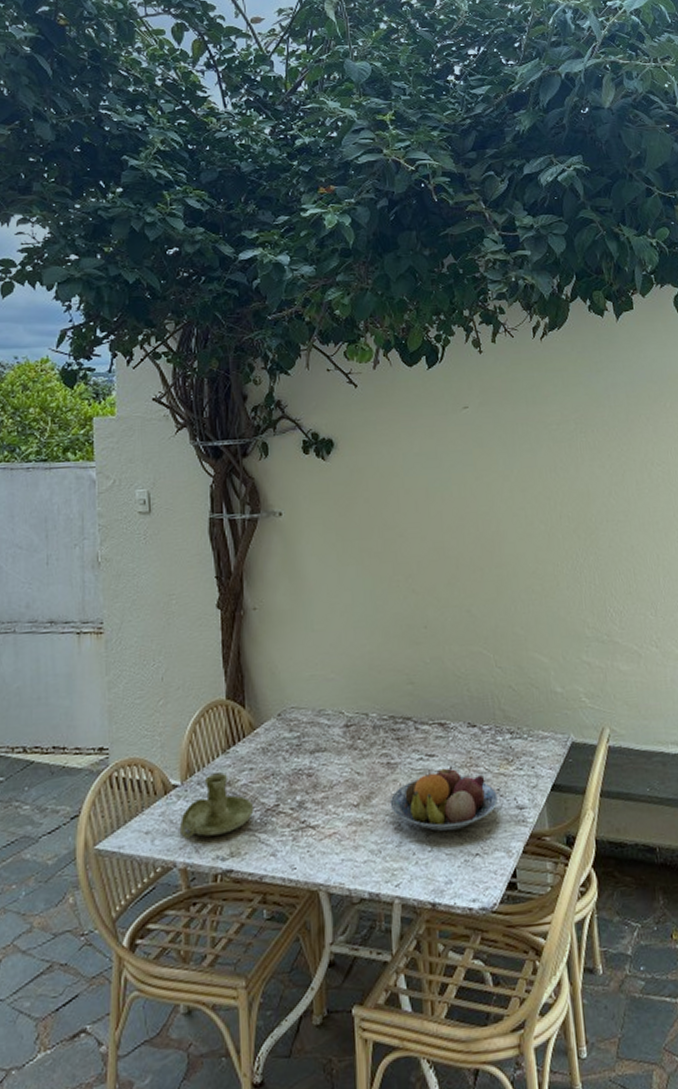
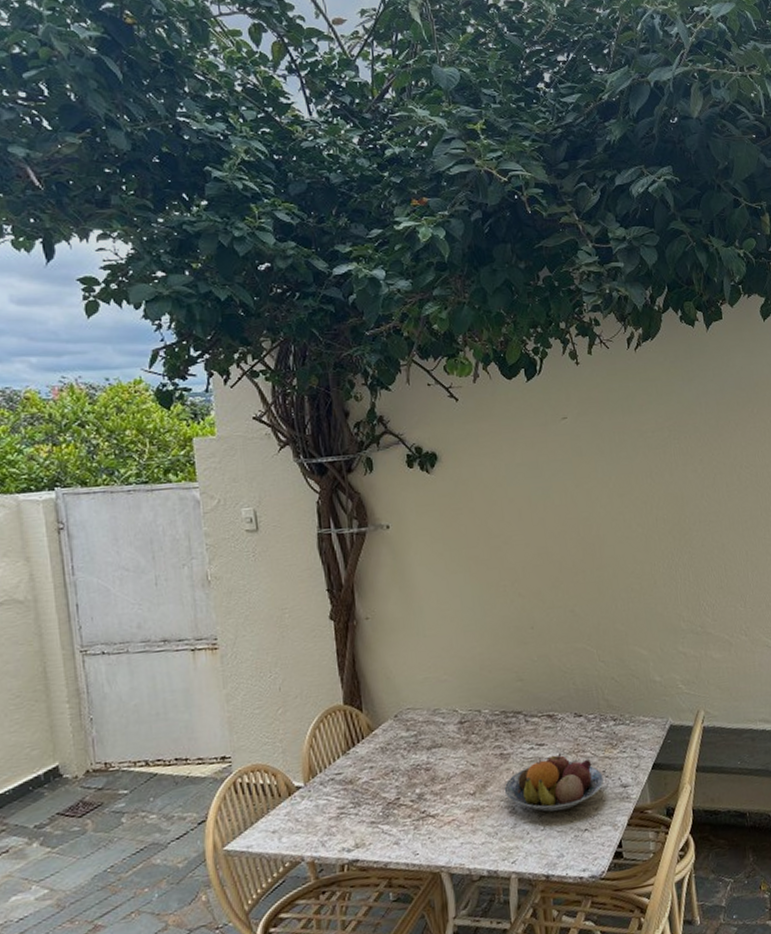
candle holder: present [180,772,254,838] -> none [306,772,376,835]

